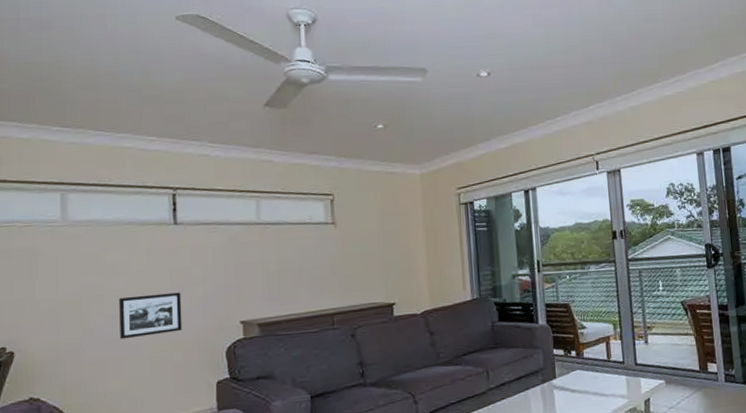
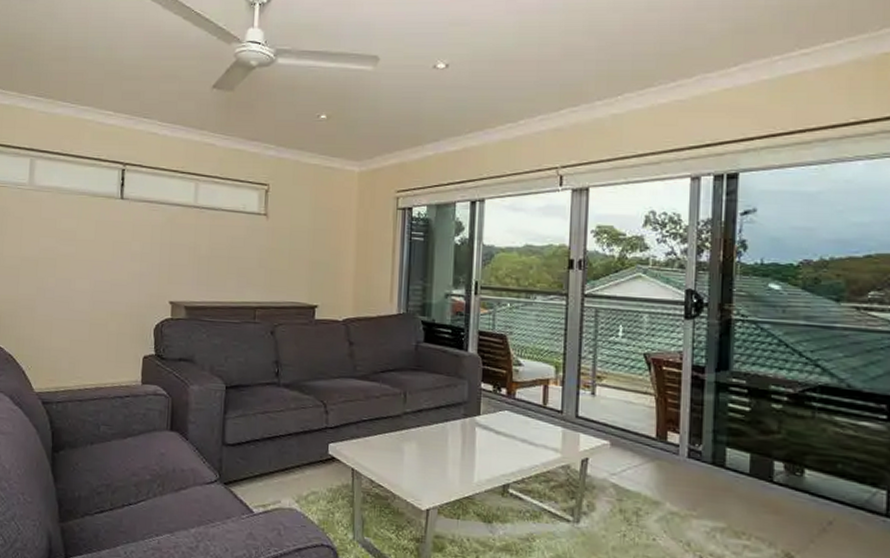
picture frame: present [119,292,183,340] -> none [66,263,121,303]

